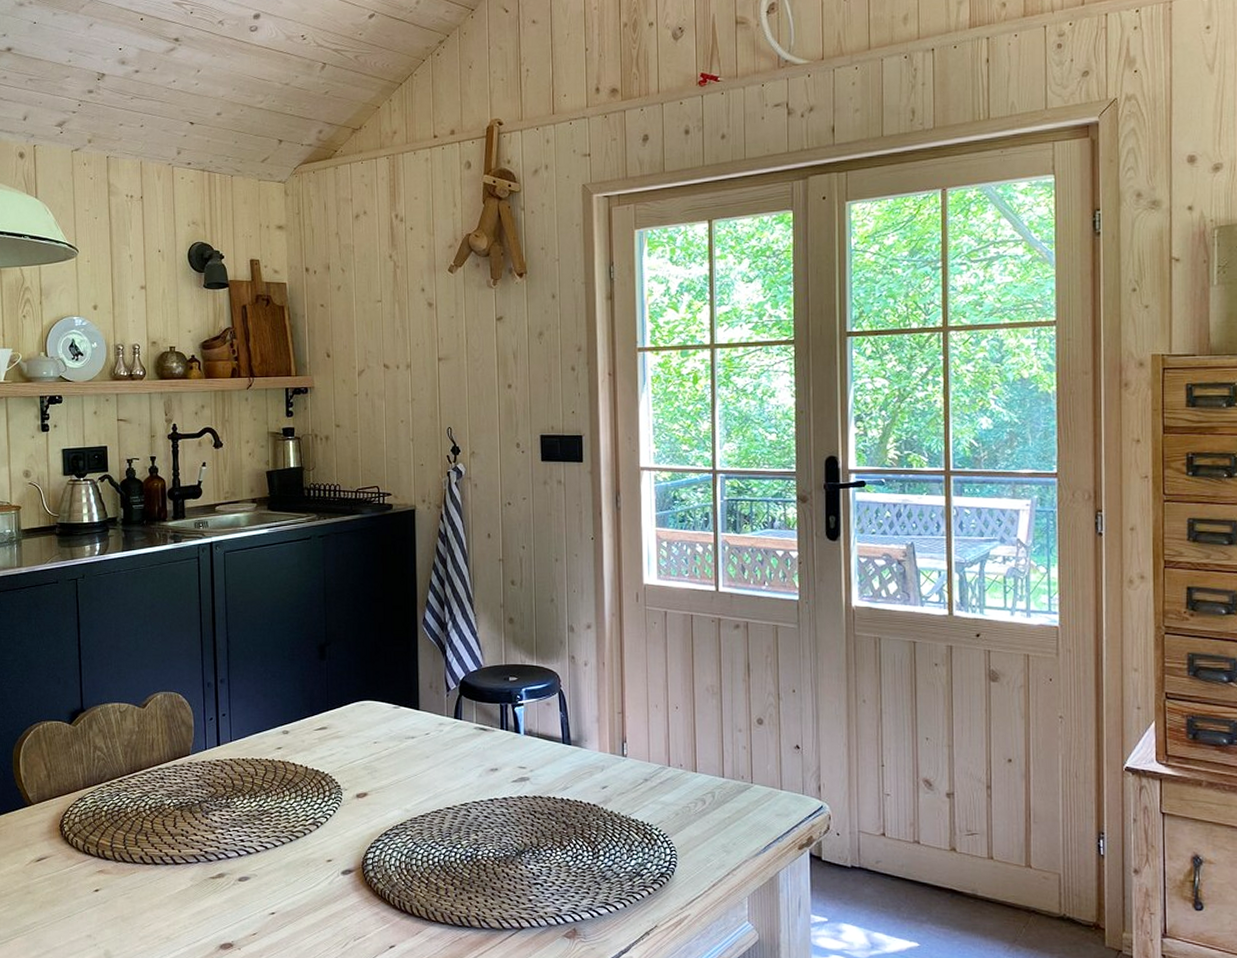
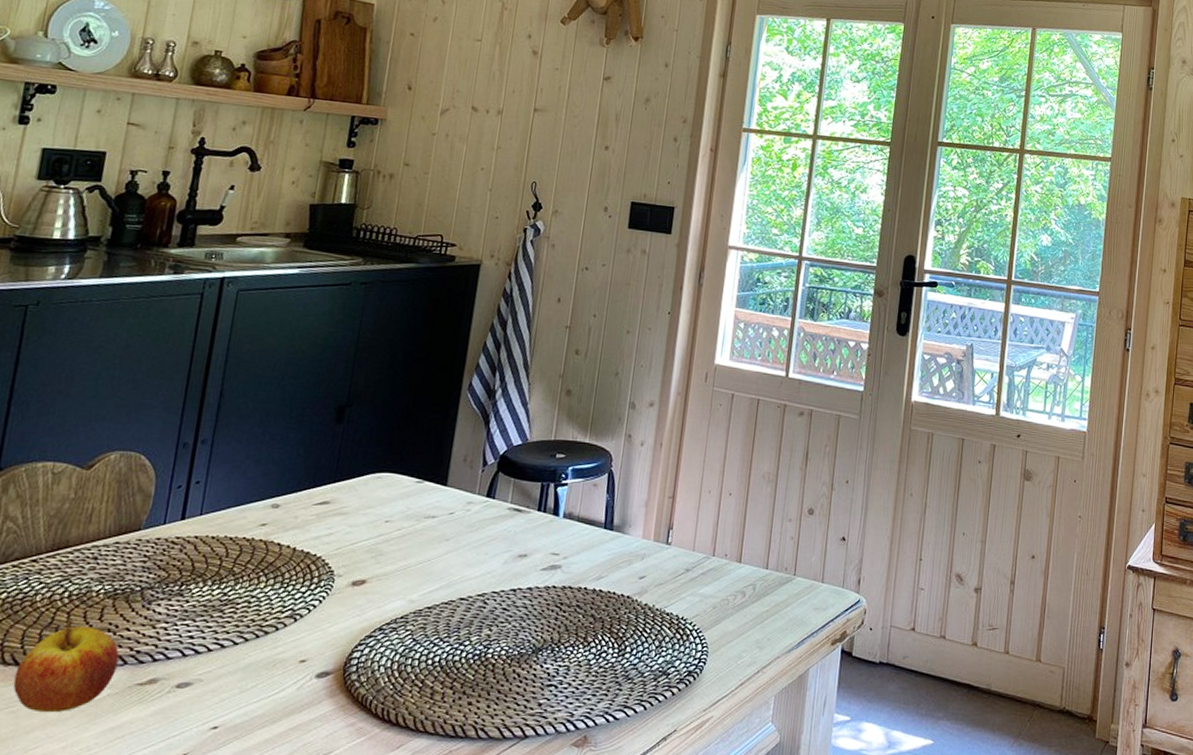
apple: none [125,826,193,899] -> present [13,618,119,713]

